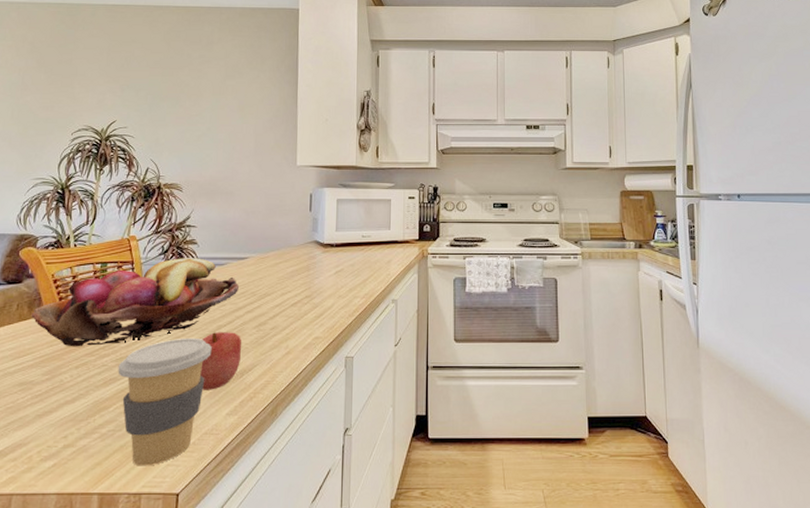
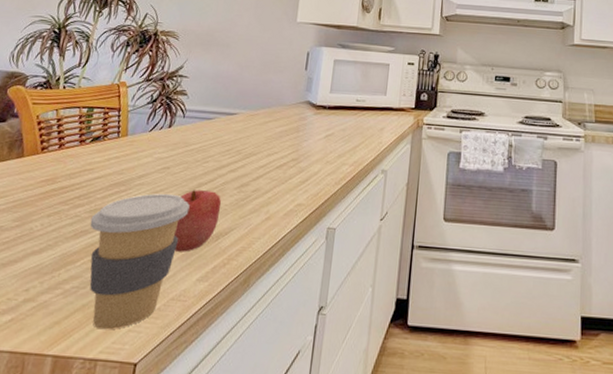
fruit basket: present [31,258,239,347] -> none [9,108,225,194]

